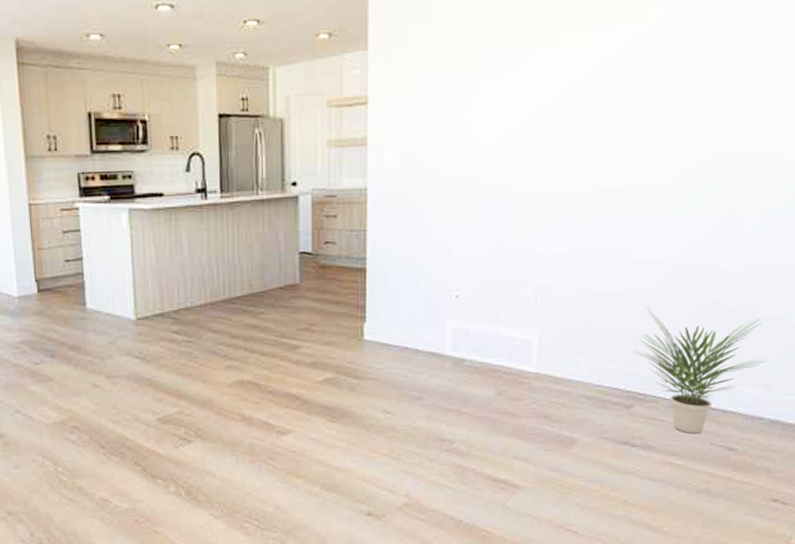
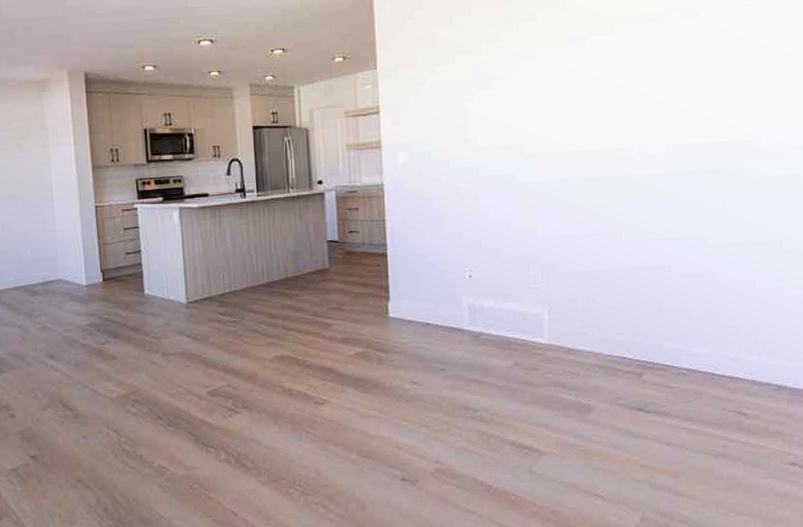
potted plant: present [634,308,767,434] -> none [638,283,766,400]

